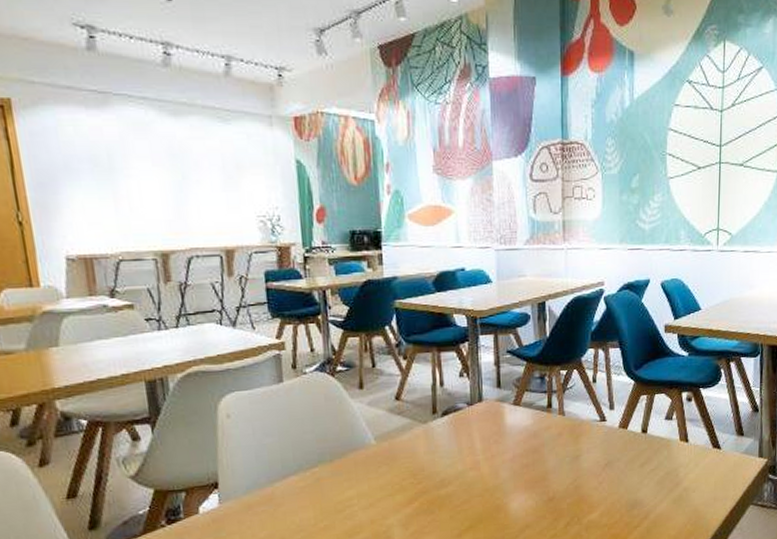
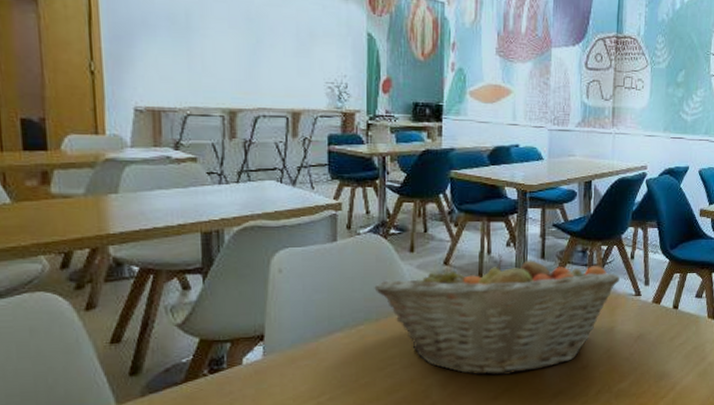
fruit basket: none [325,385,582,513] -> present [374,254,620,375]

